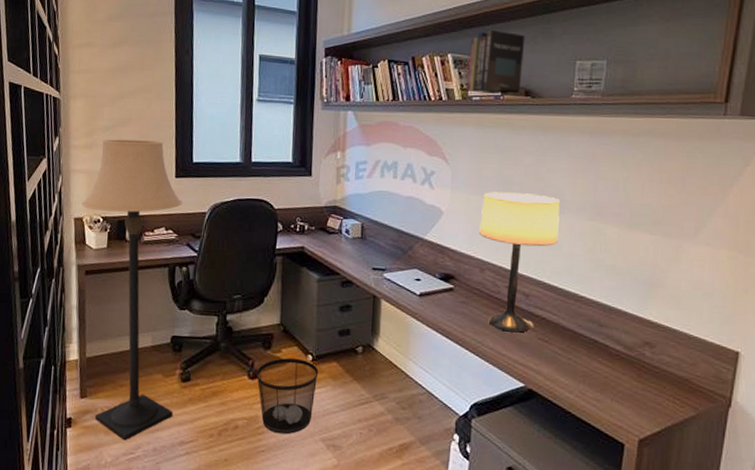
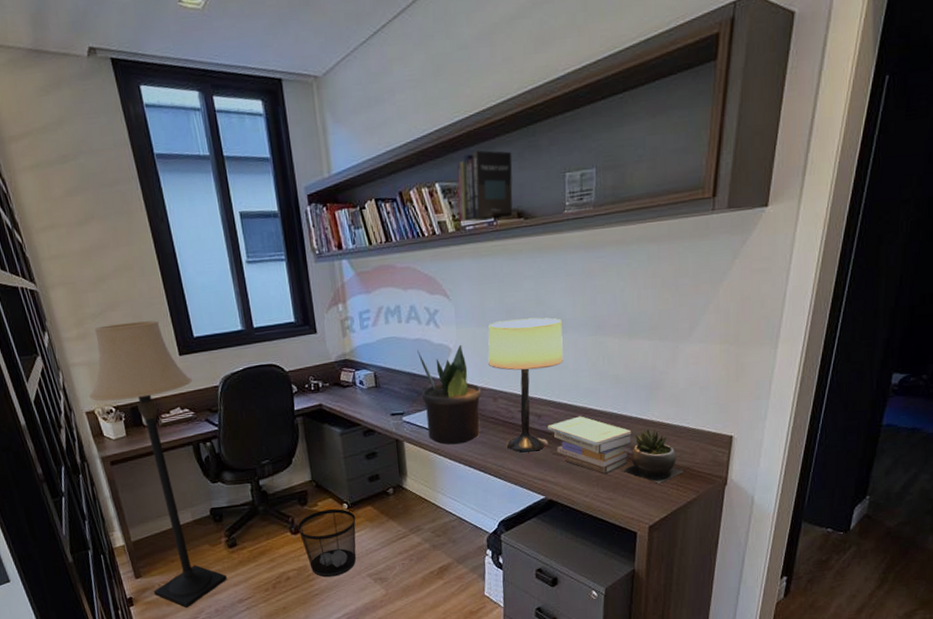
planter: none [407,207,469,312] -> present [417,344,482,445]
books: none [535,302,626,371] -> present [548,416,632,474]
succulent plant: none [612,328,683,392] -> present [621,428,685,484]

